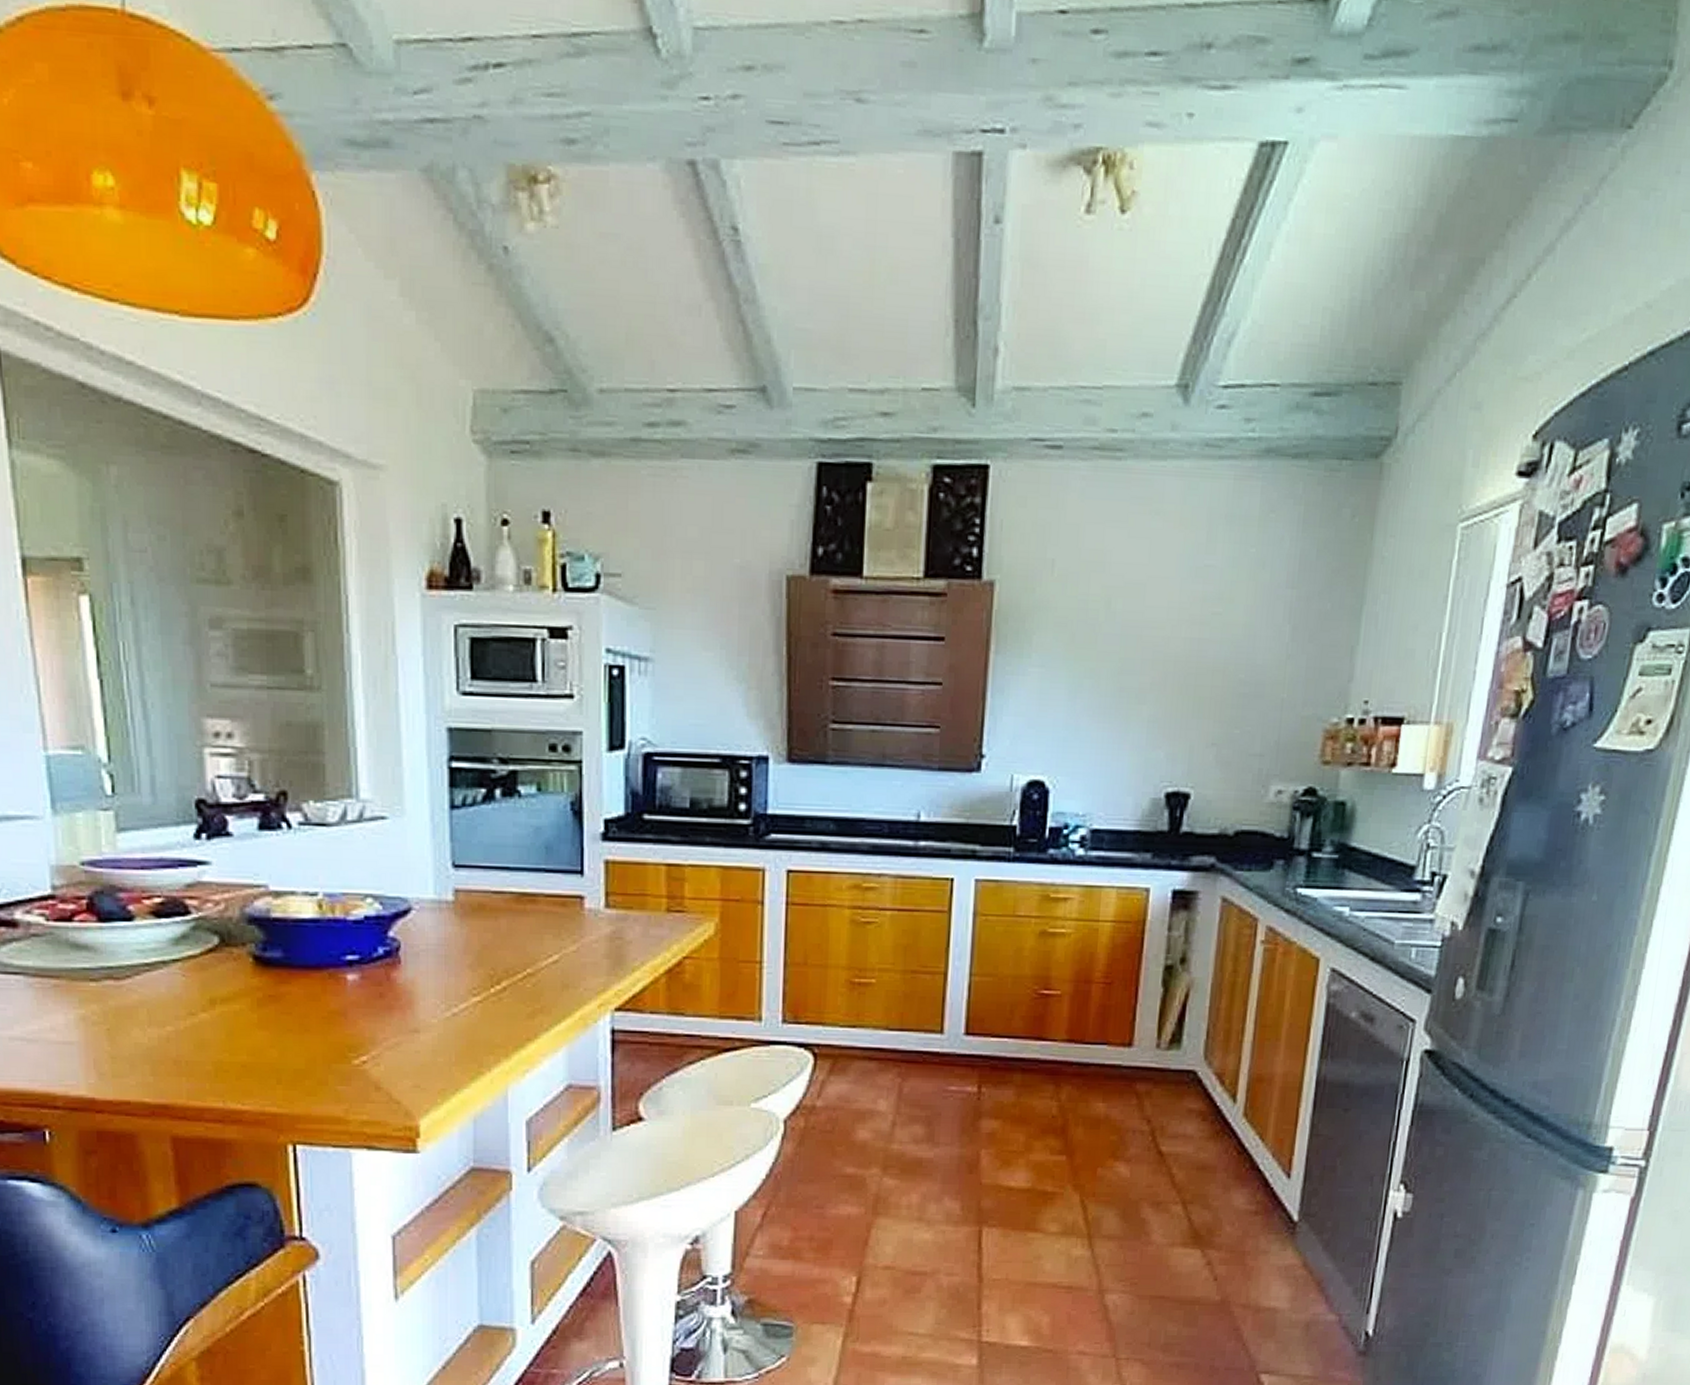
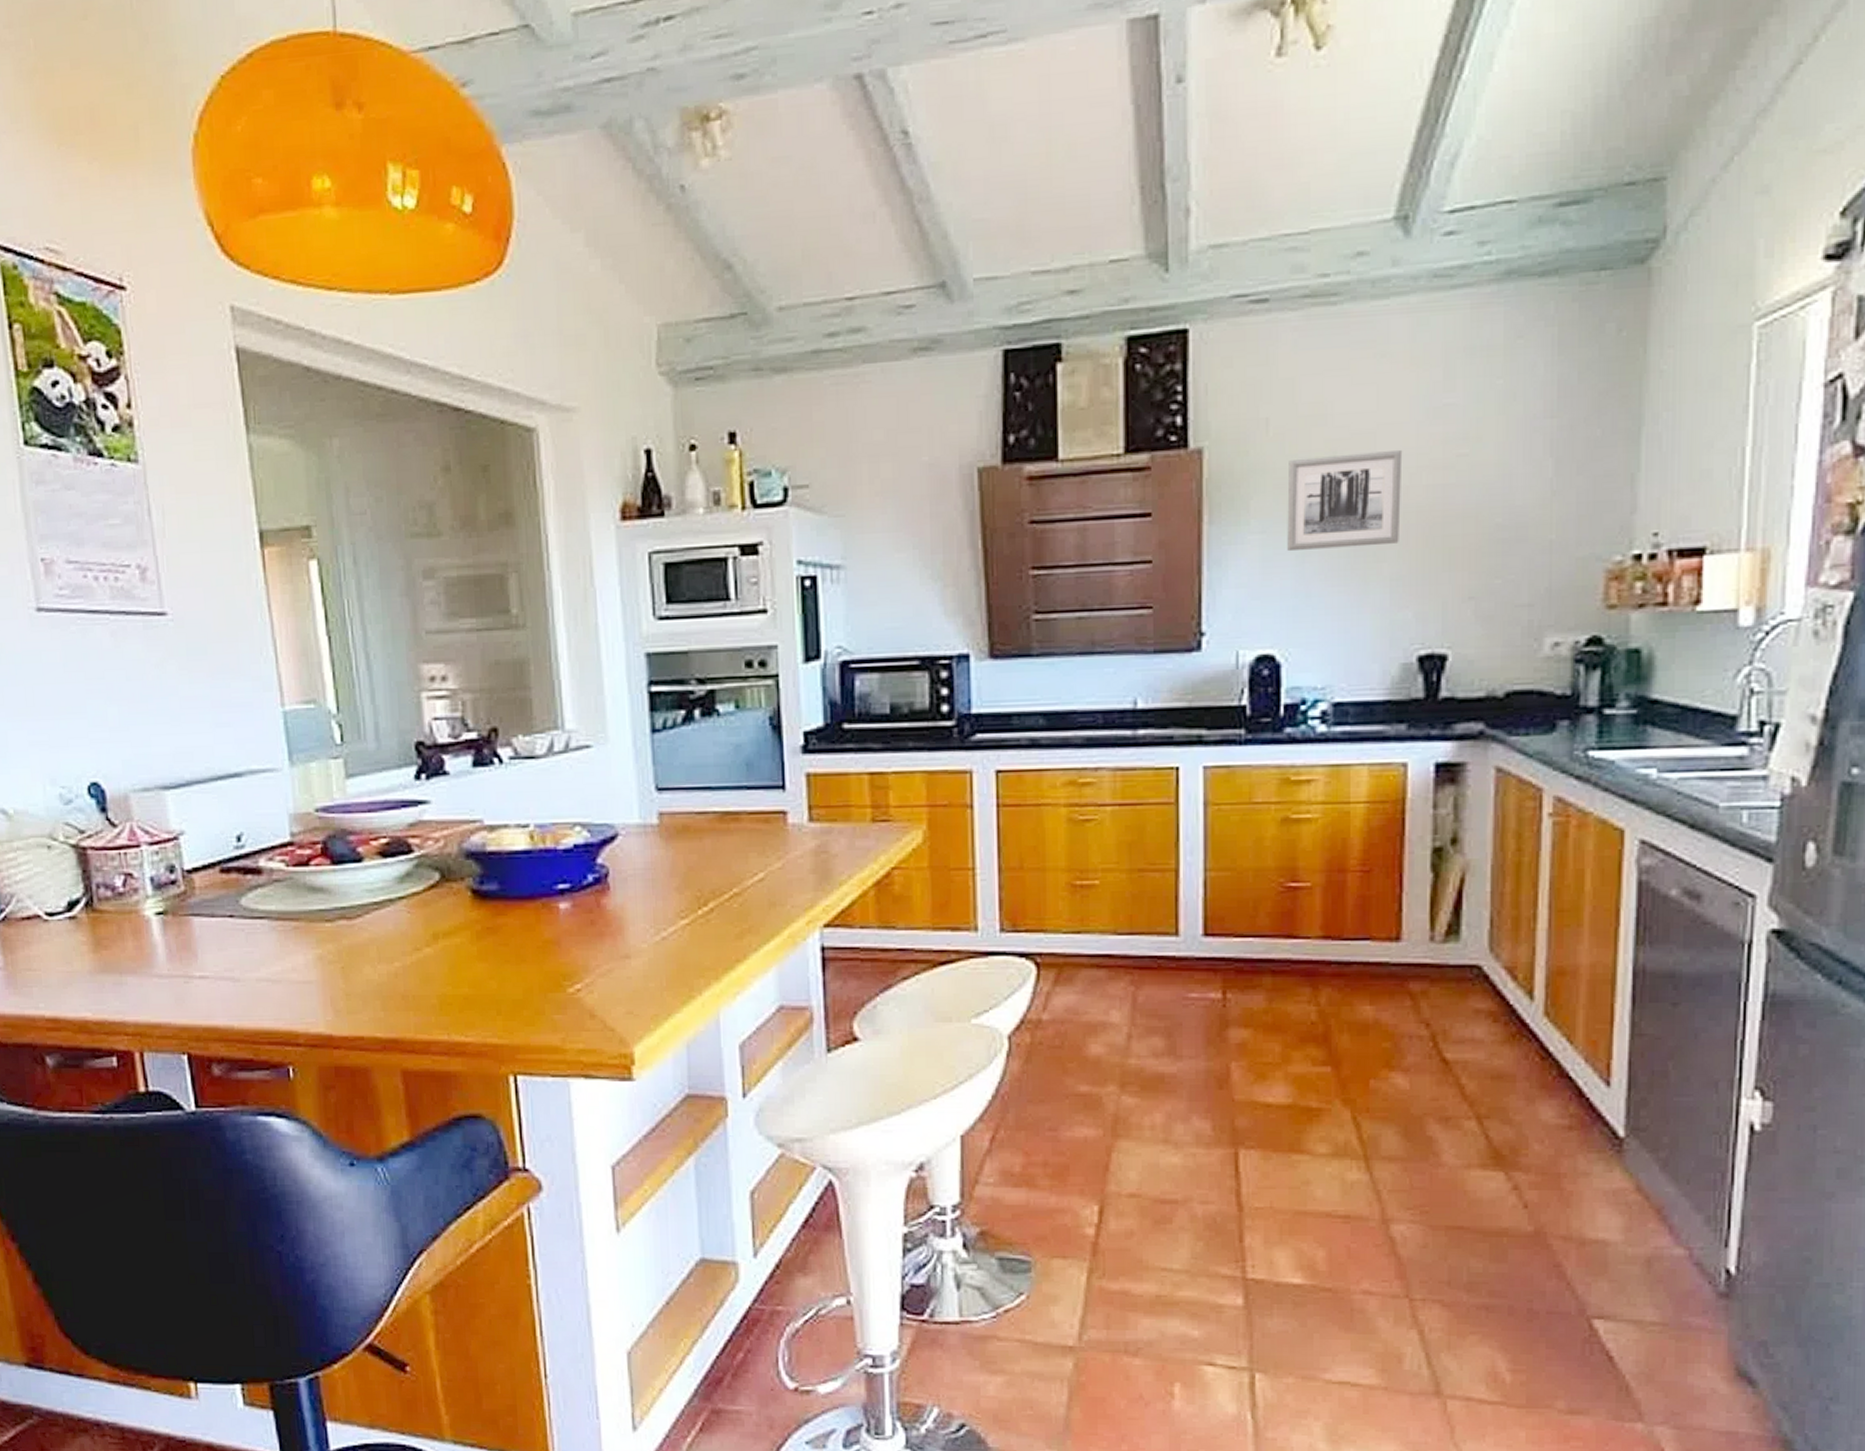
wall art: none [1062,601,1167,689] -> present [1287,449,1403,552]

